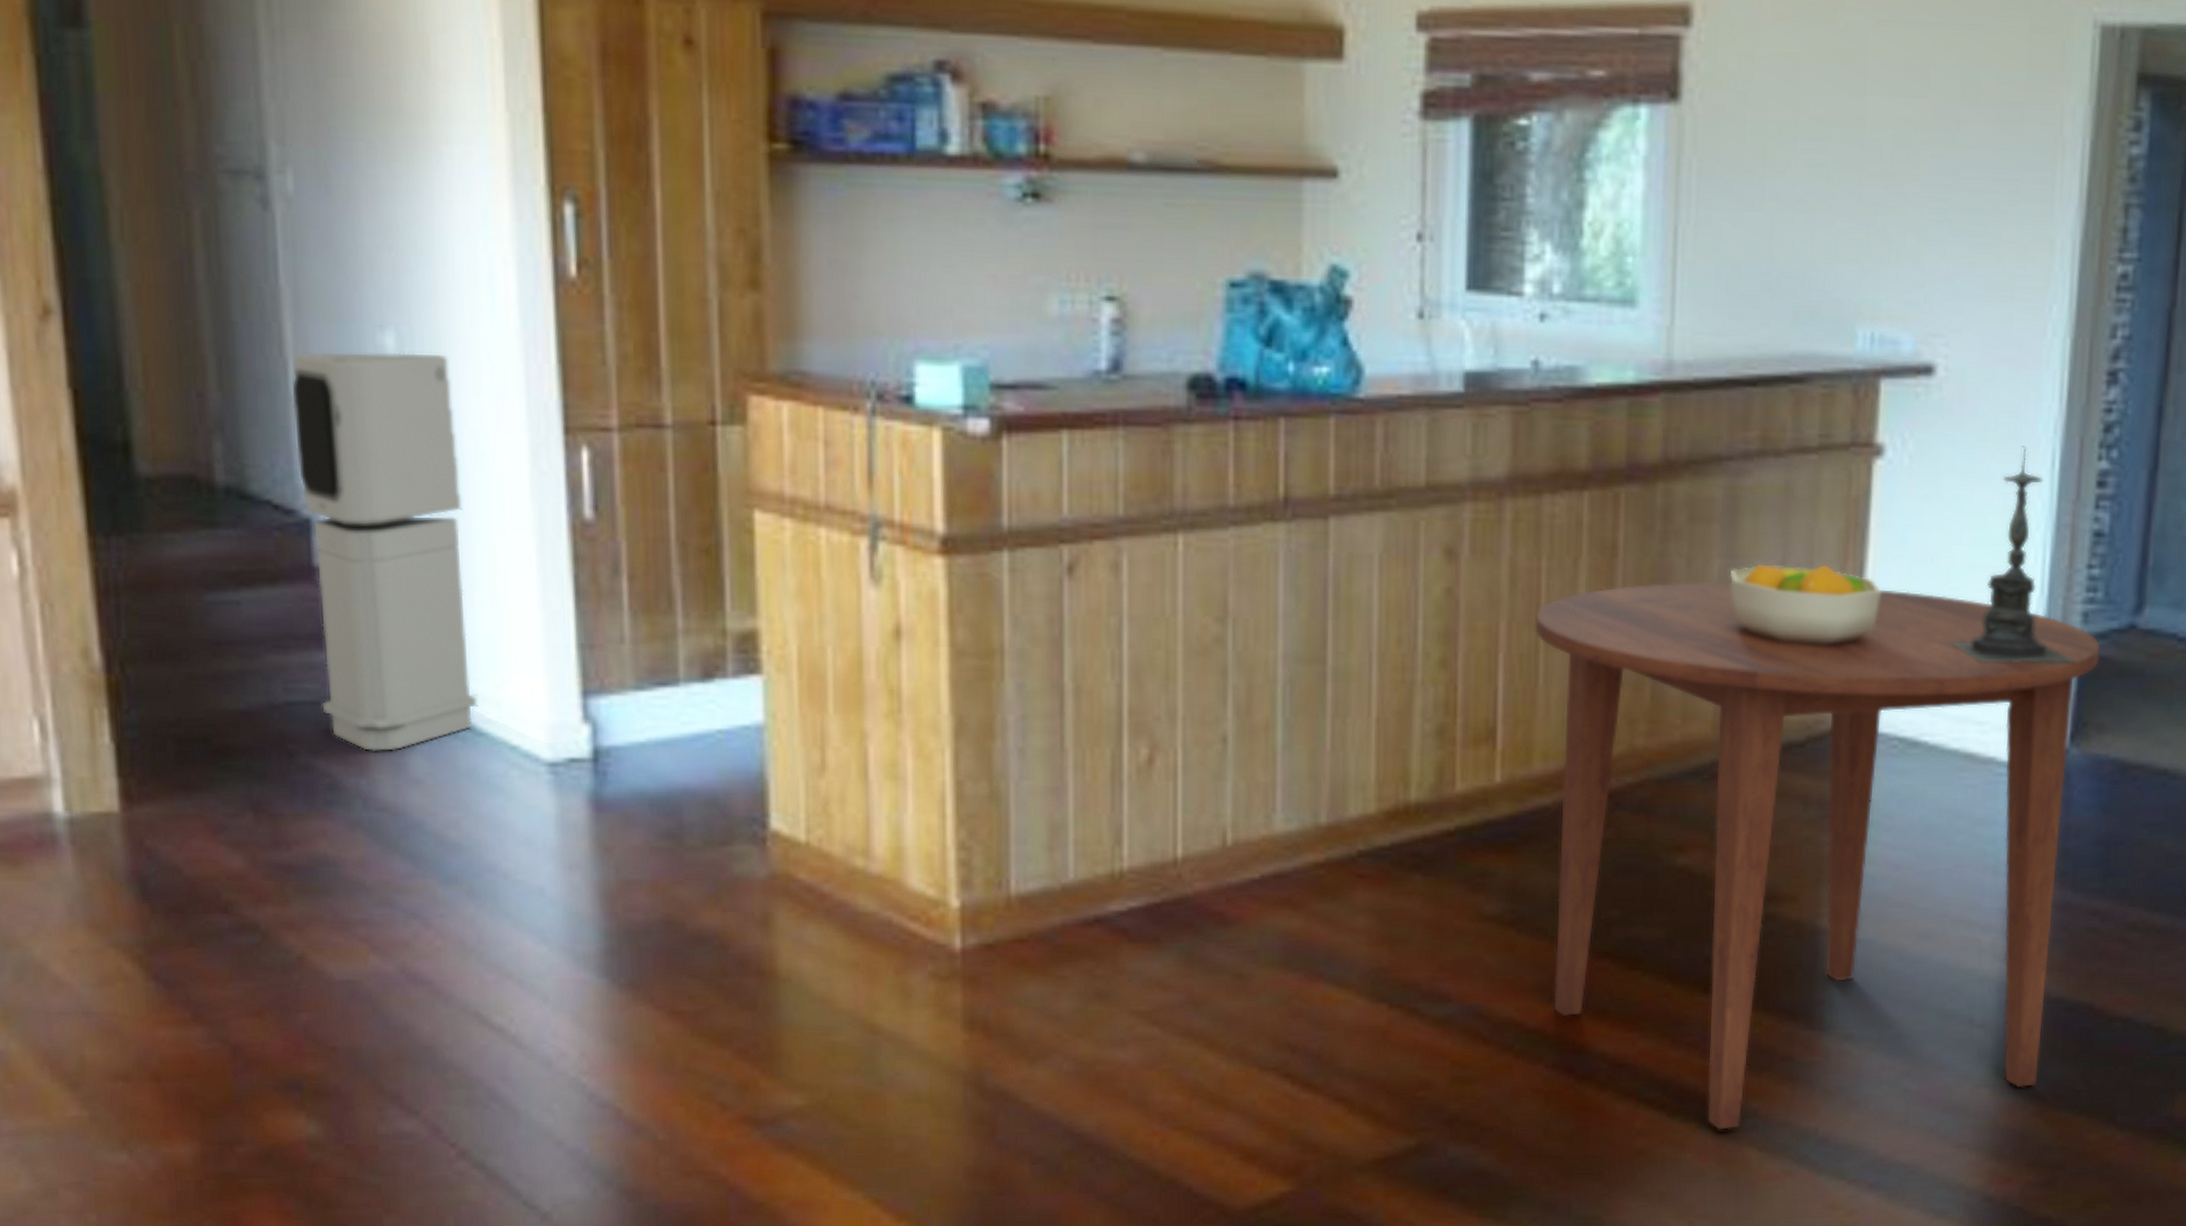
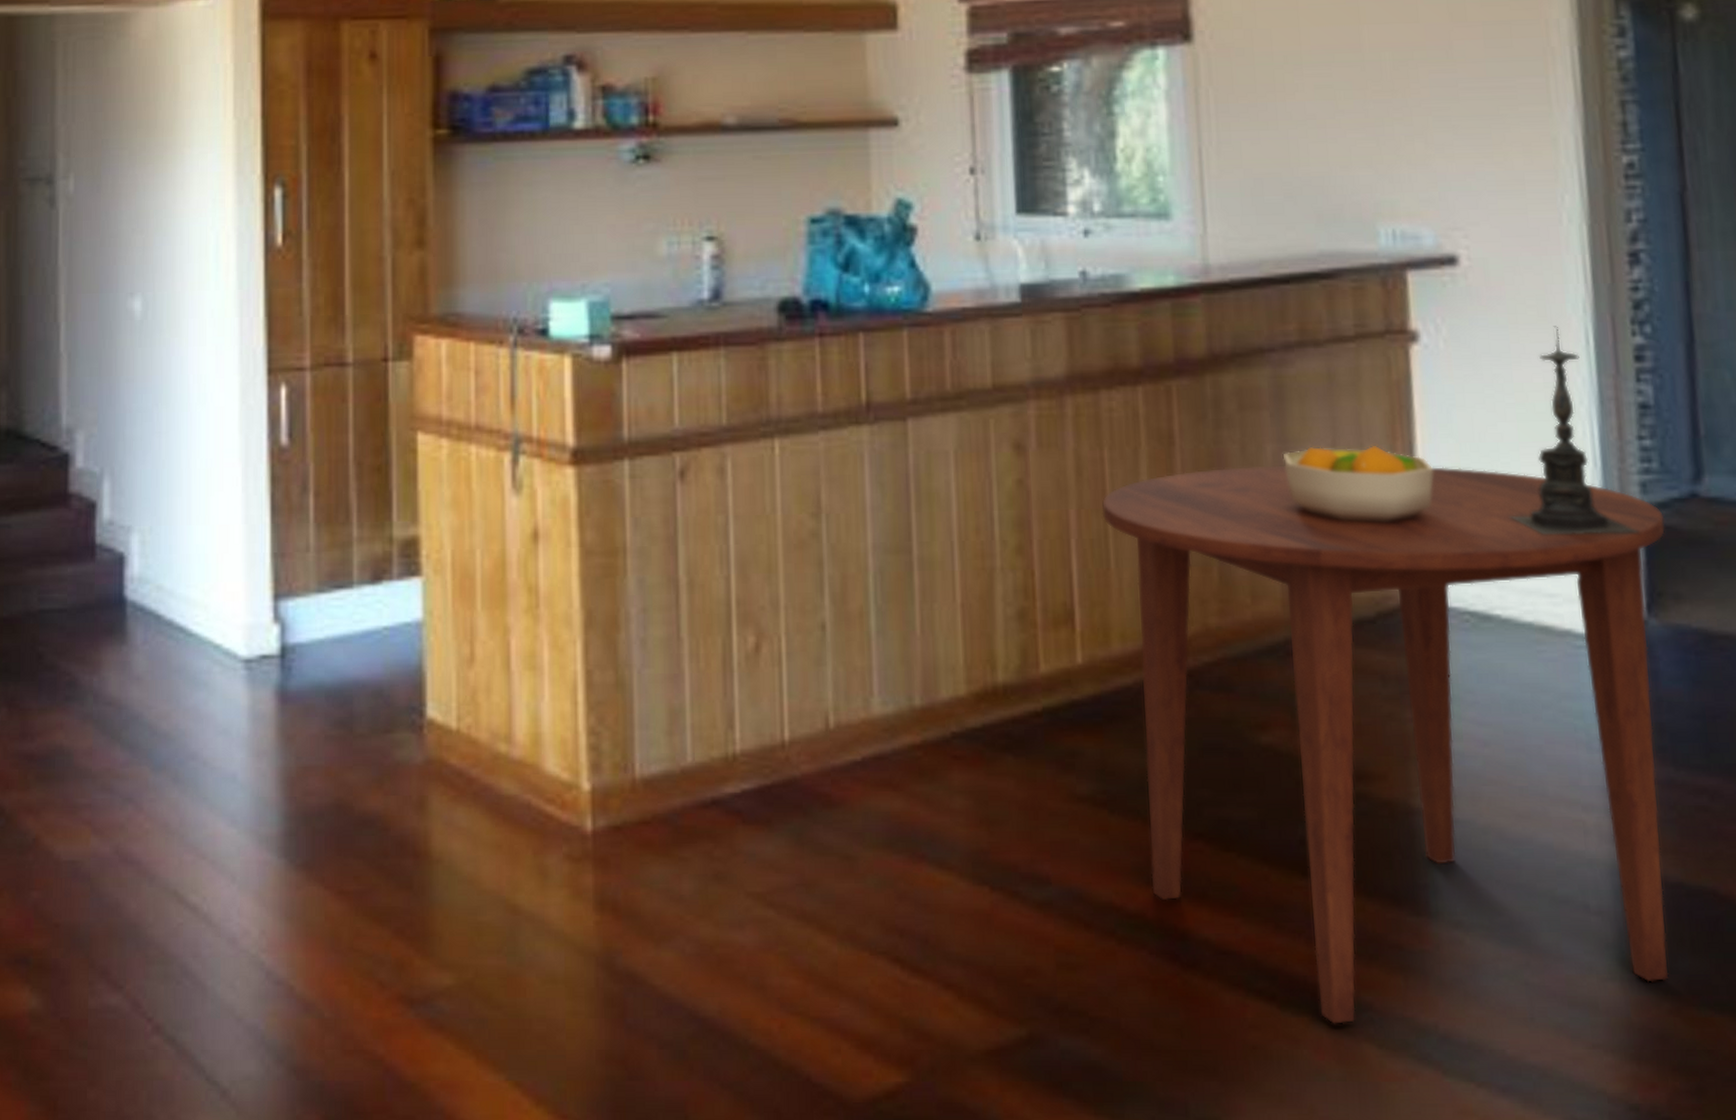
air purifier: present [291,352,479,751] -> none [61,314,191,652]

